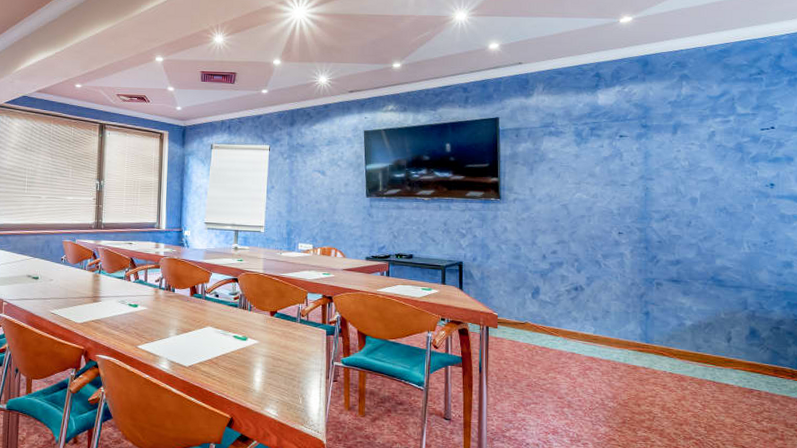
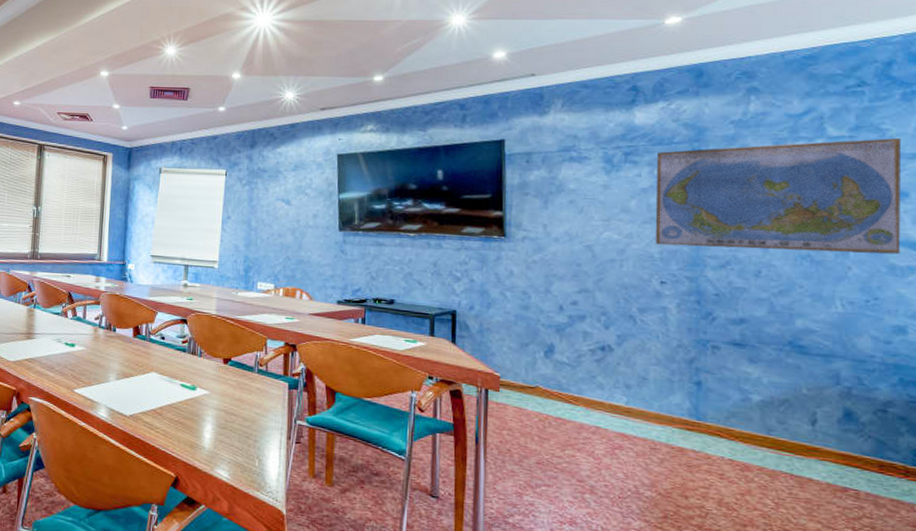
world map: none [614,114,789,206] -> present [655,137,902,255]

